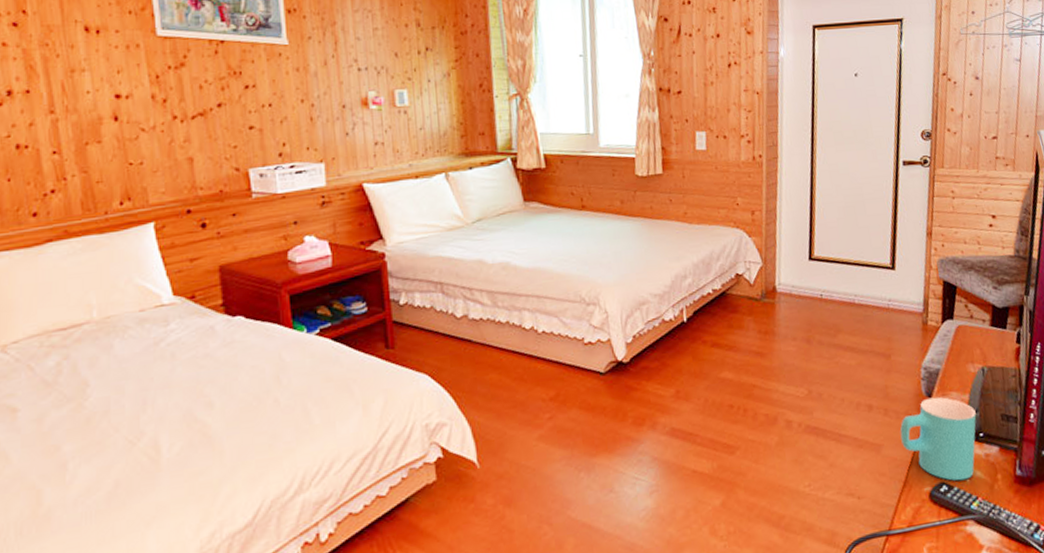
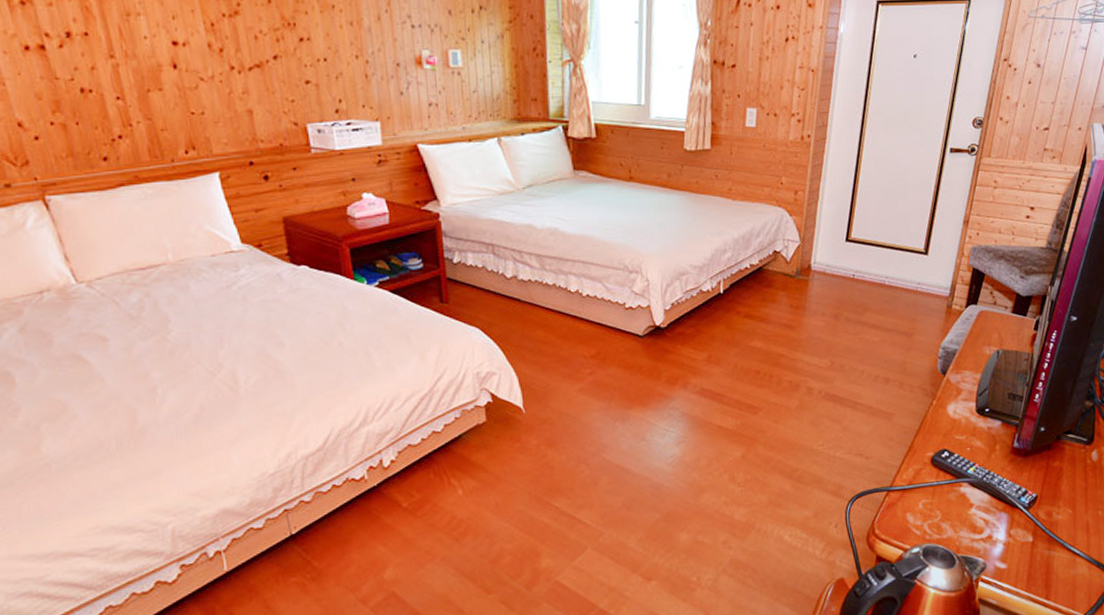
cup: present [900,397,977,481] -> none [912,374,985,449]

